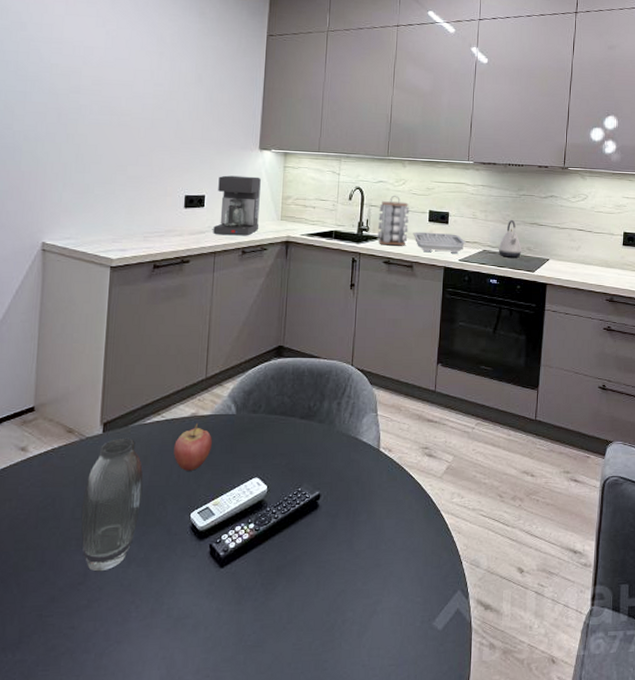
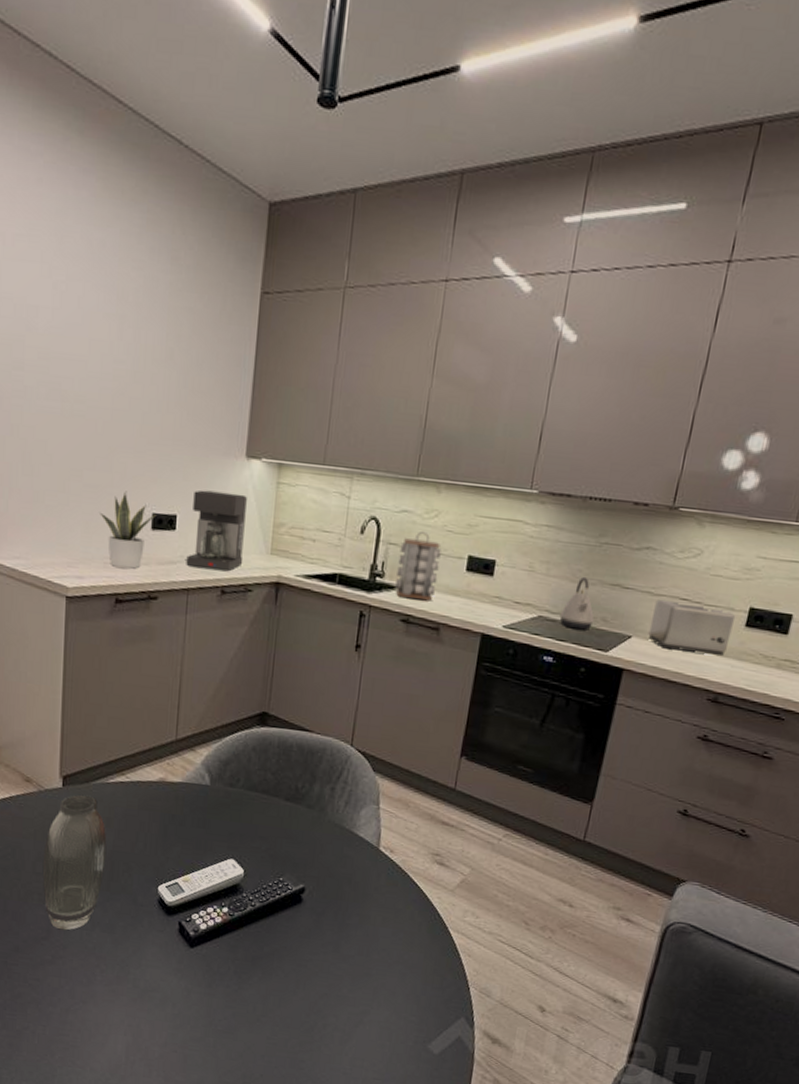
potted plant: none [141,181,189,241] -> present [100,492,157,570]
fruit: present [174,423,212,471] -> none [140,789,182,841]
dish rack: present [413,231,467,254] -> none [443,583,517,617]
toaster: none [560,231,615,268] -> present [648,599,735,657]

